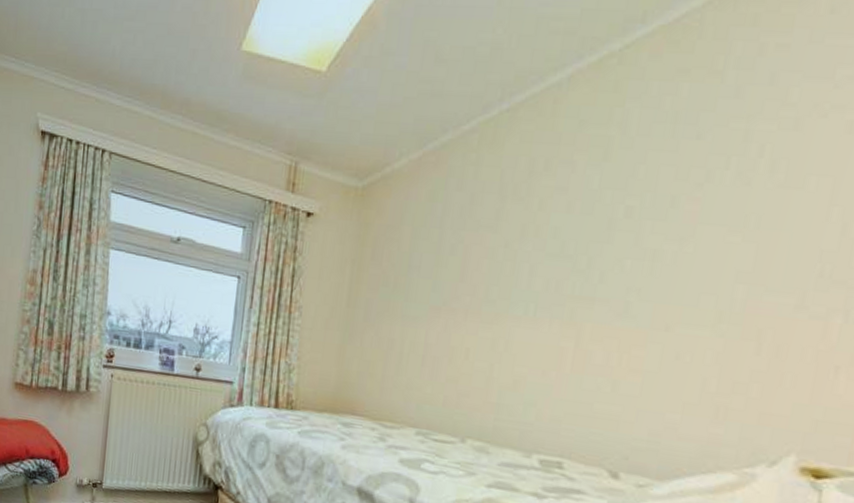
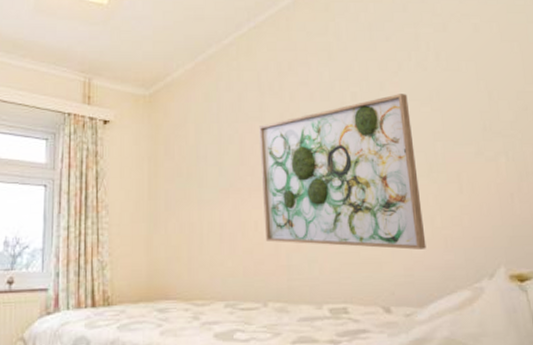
wall art: none [476,214,710,416] -> present [259,94,426,250]

